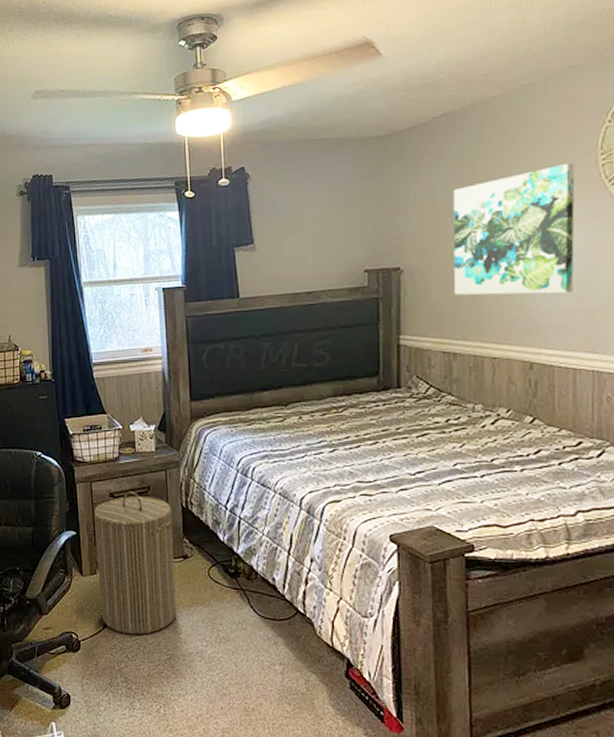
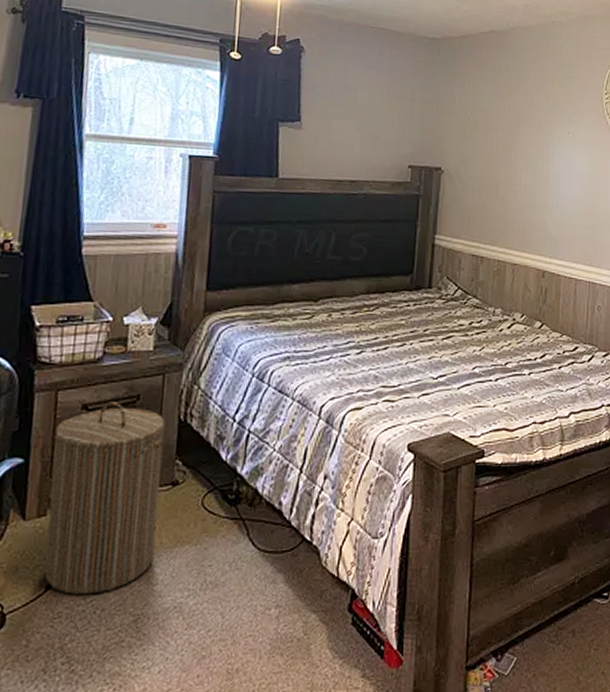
wall art: present [452,162,575,296] -> none [485,96,586,210]

